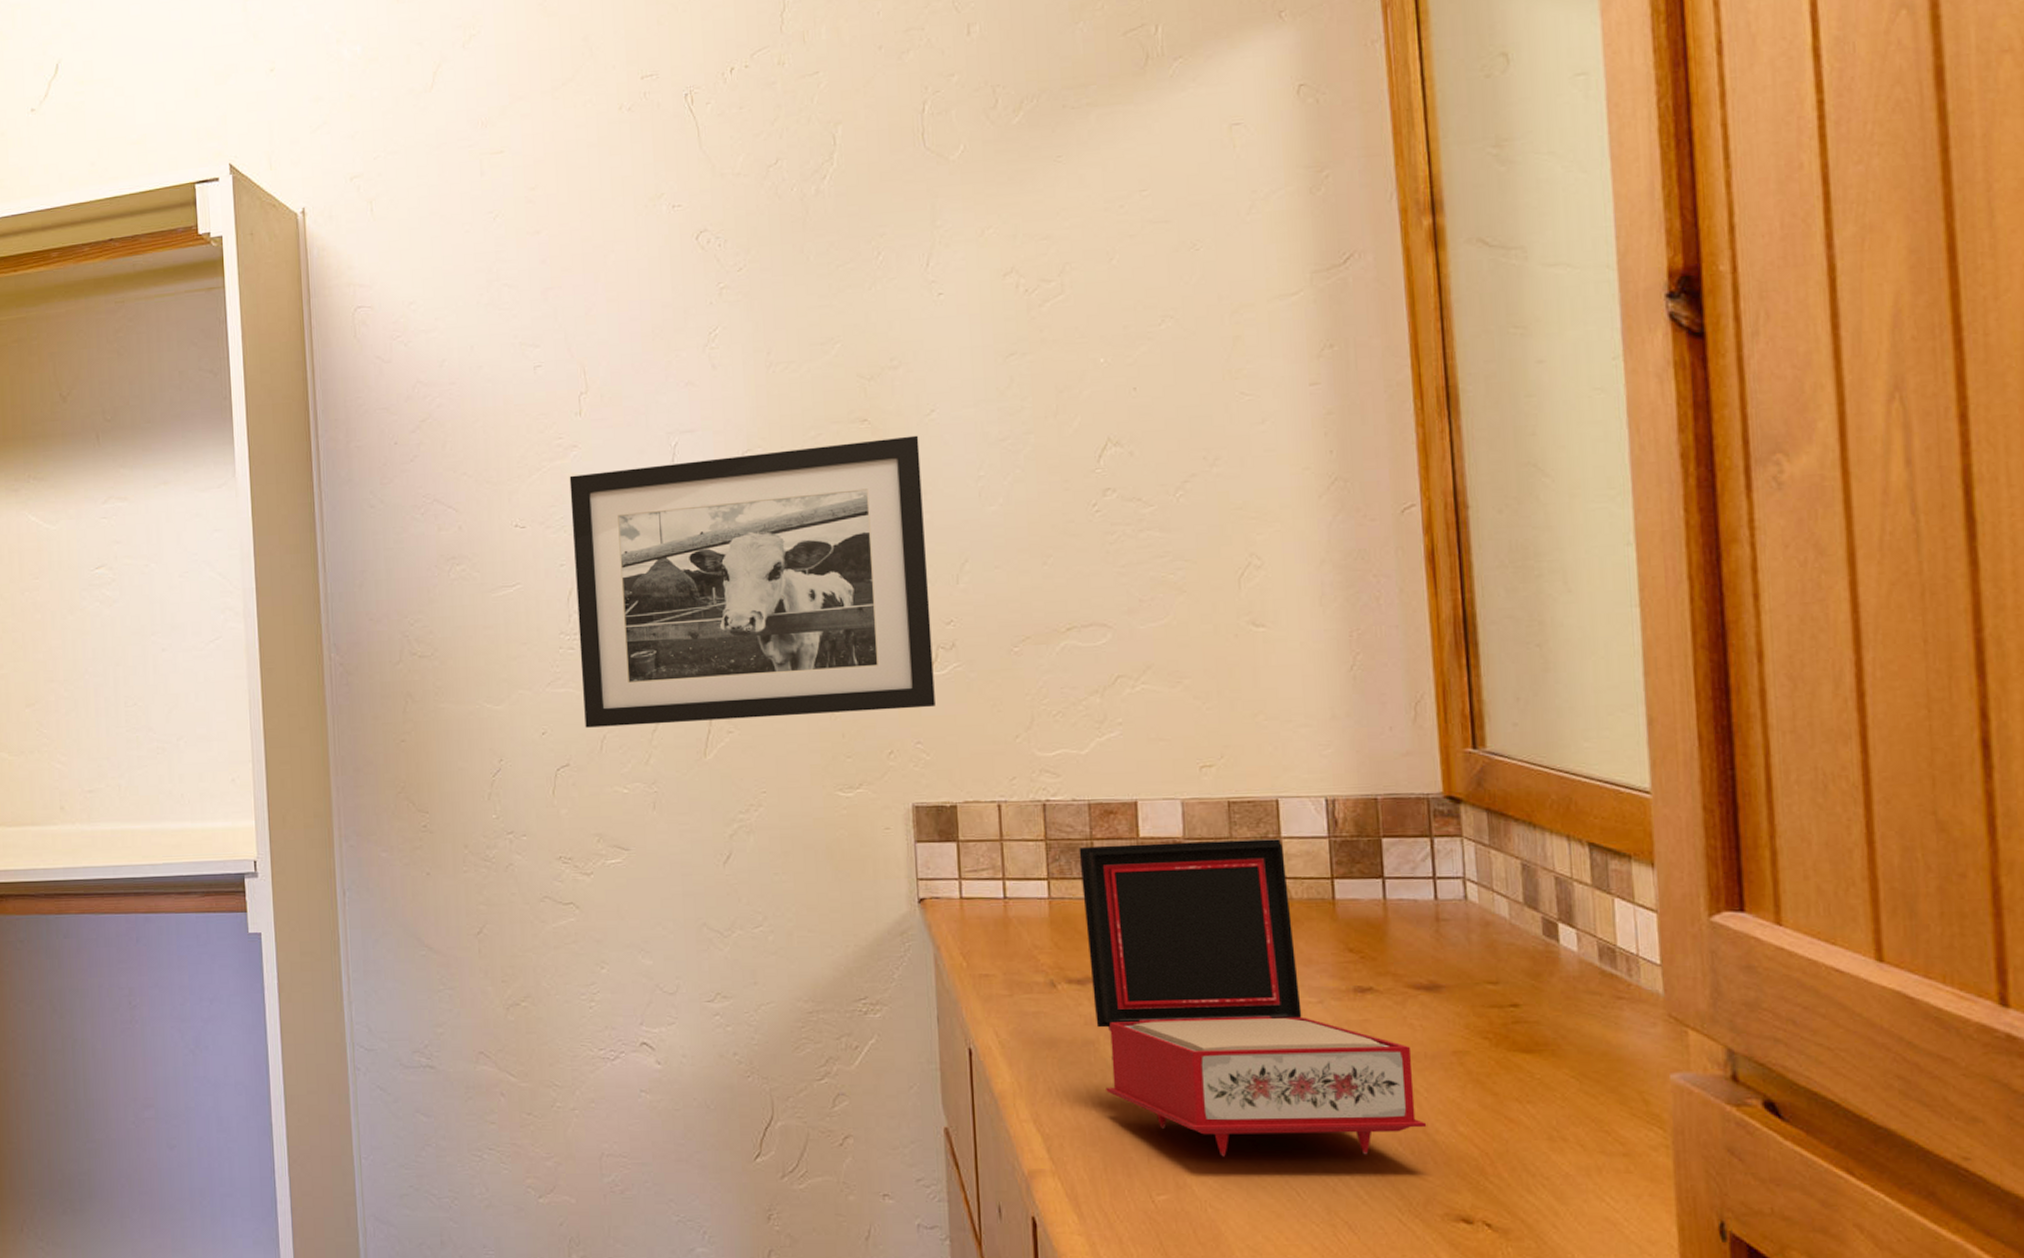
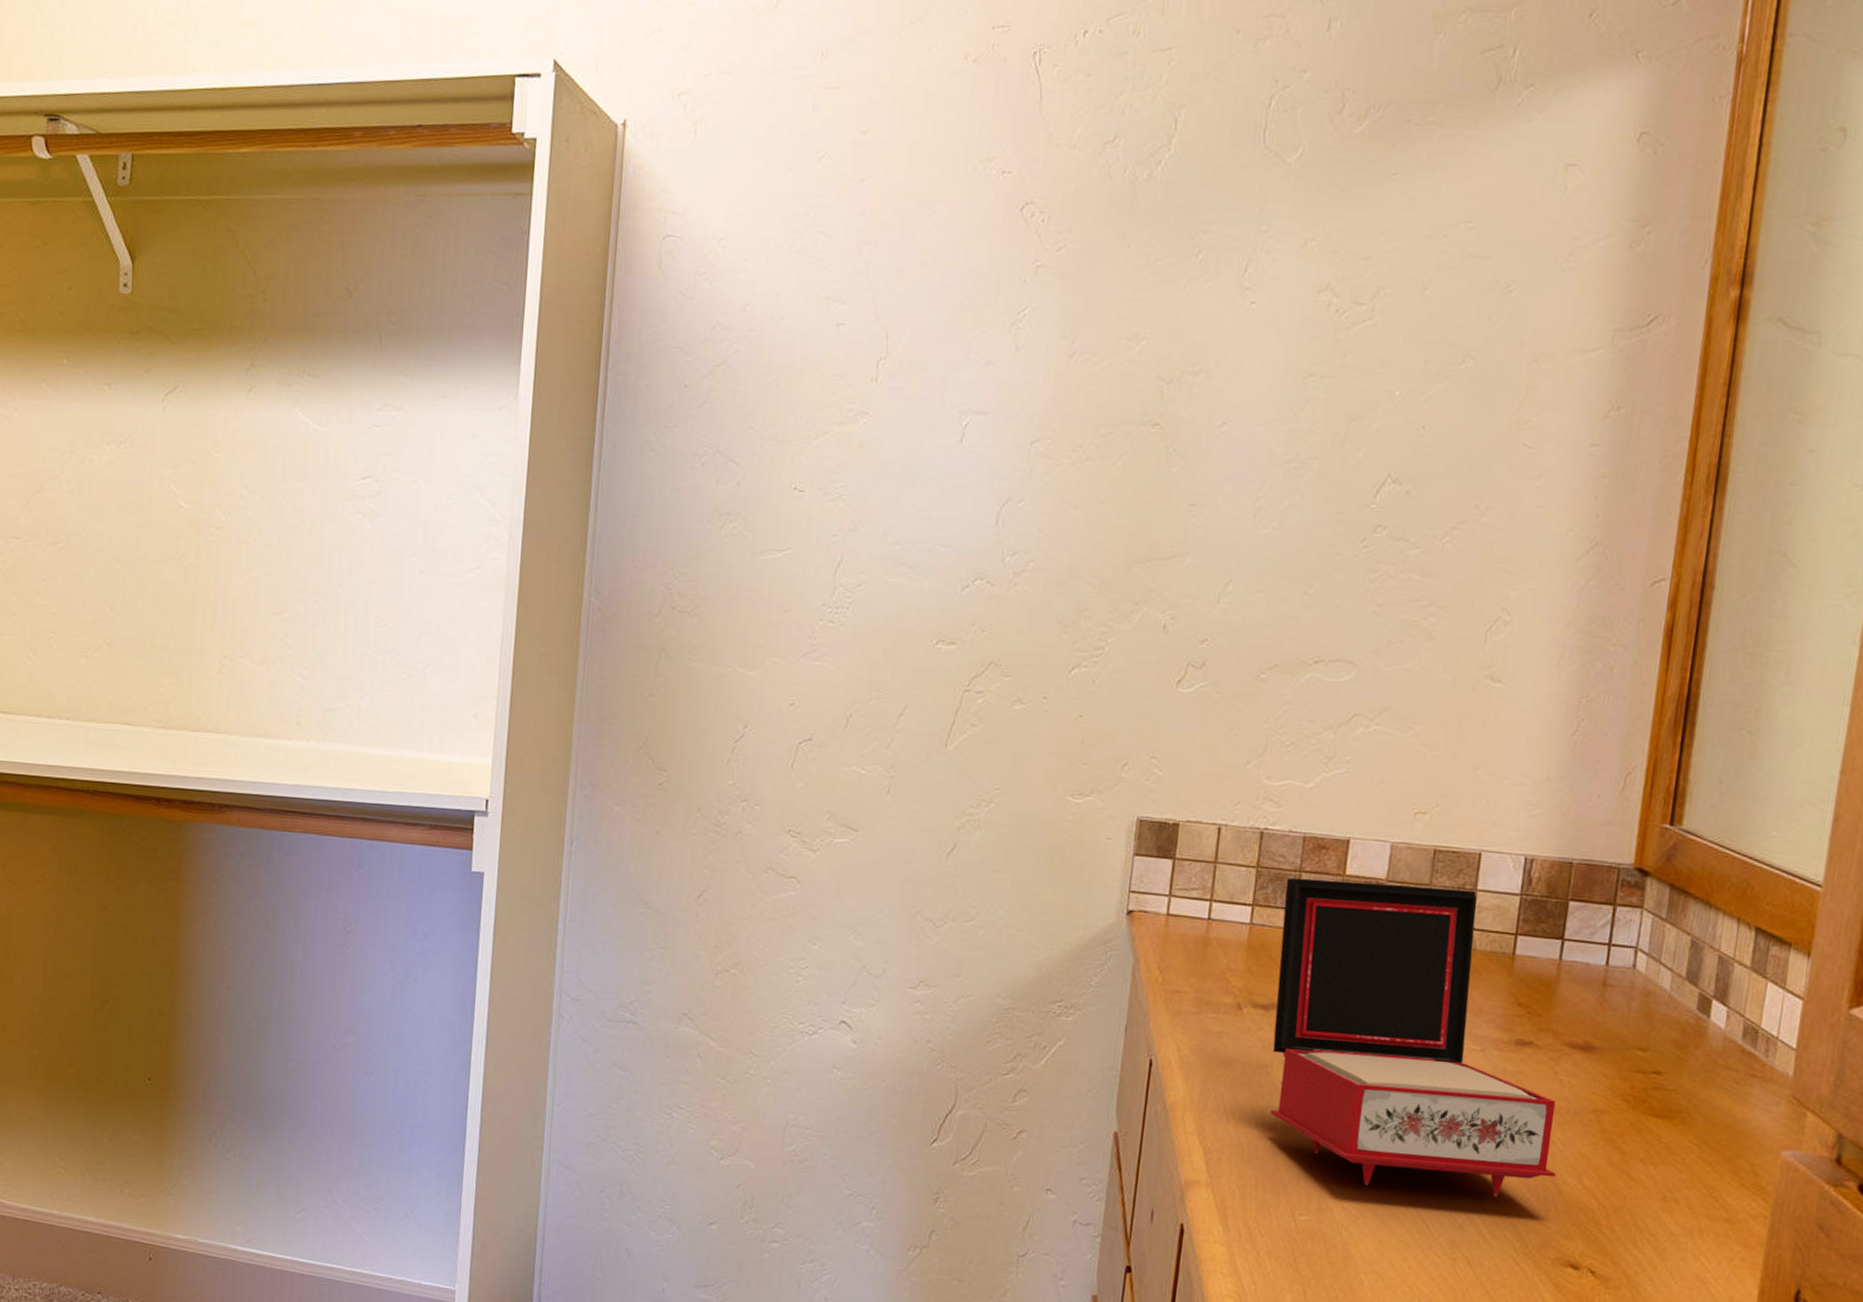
picture frame: present [569,435,935,728] -> none [833,443,1206,724]

